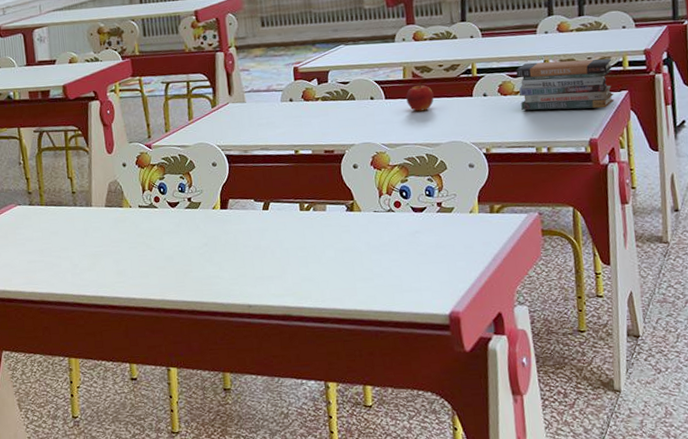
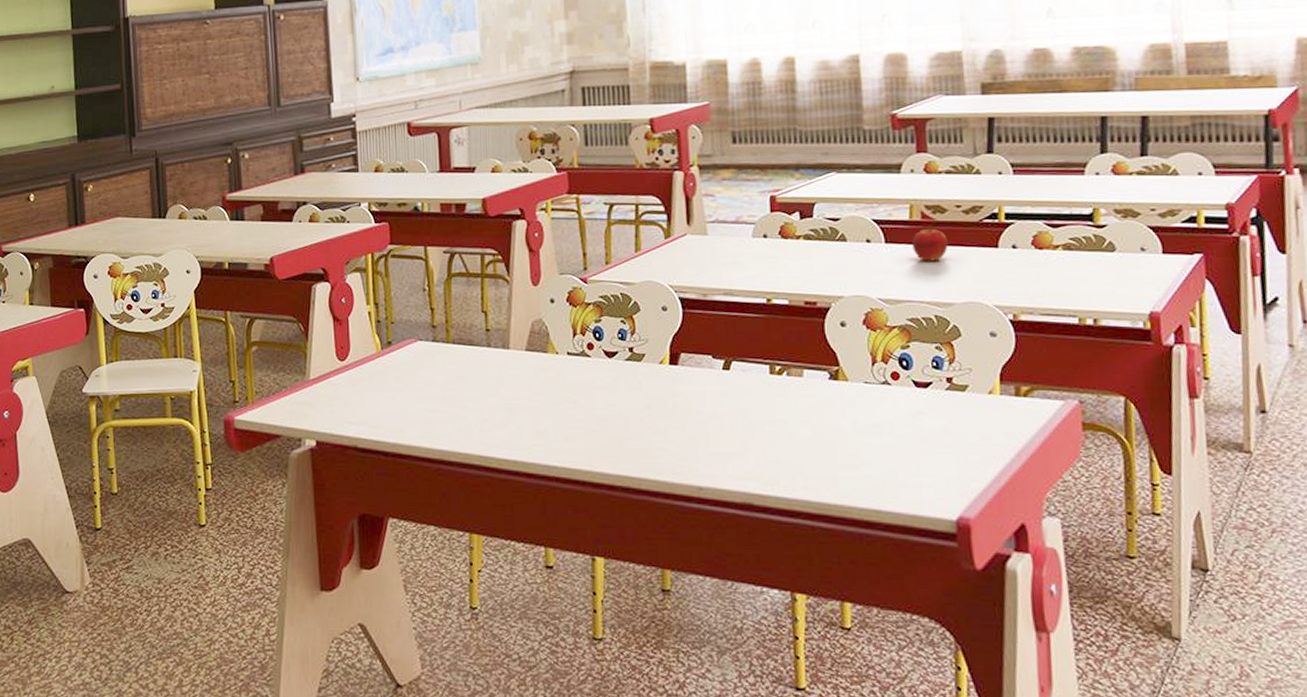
book stack: present [516,58,615,111] -> none [1056,210,1185,274]

